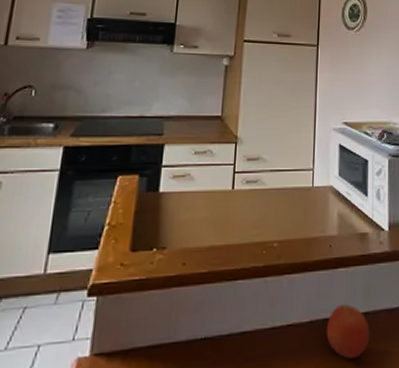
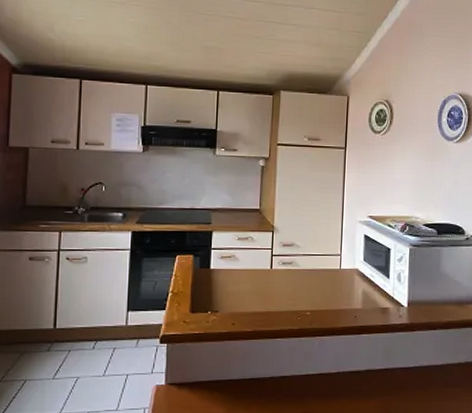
fruit: present [326,304,370,359] -> none [351,361,388,402]

